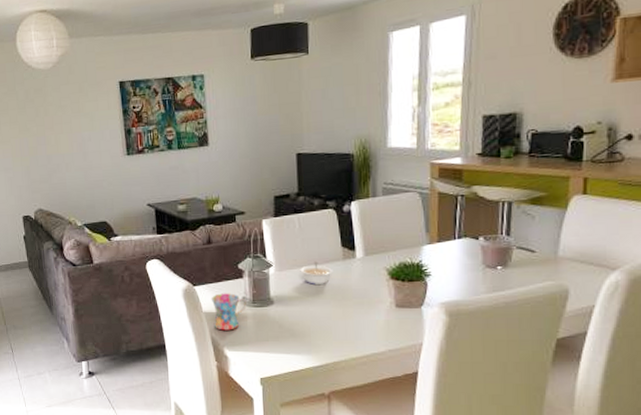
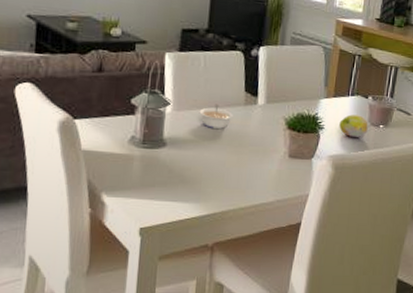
mug: present [211,293,246,331] -> none [92,130,135,173]
fruit: none [448,258,483,283] -> present [339,114,368,138]

